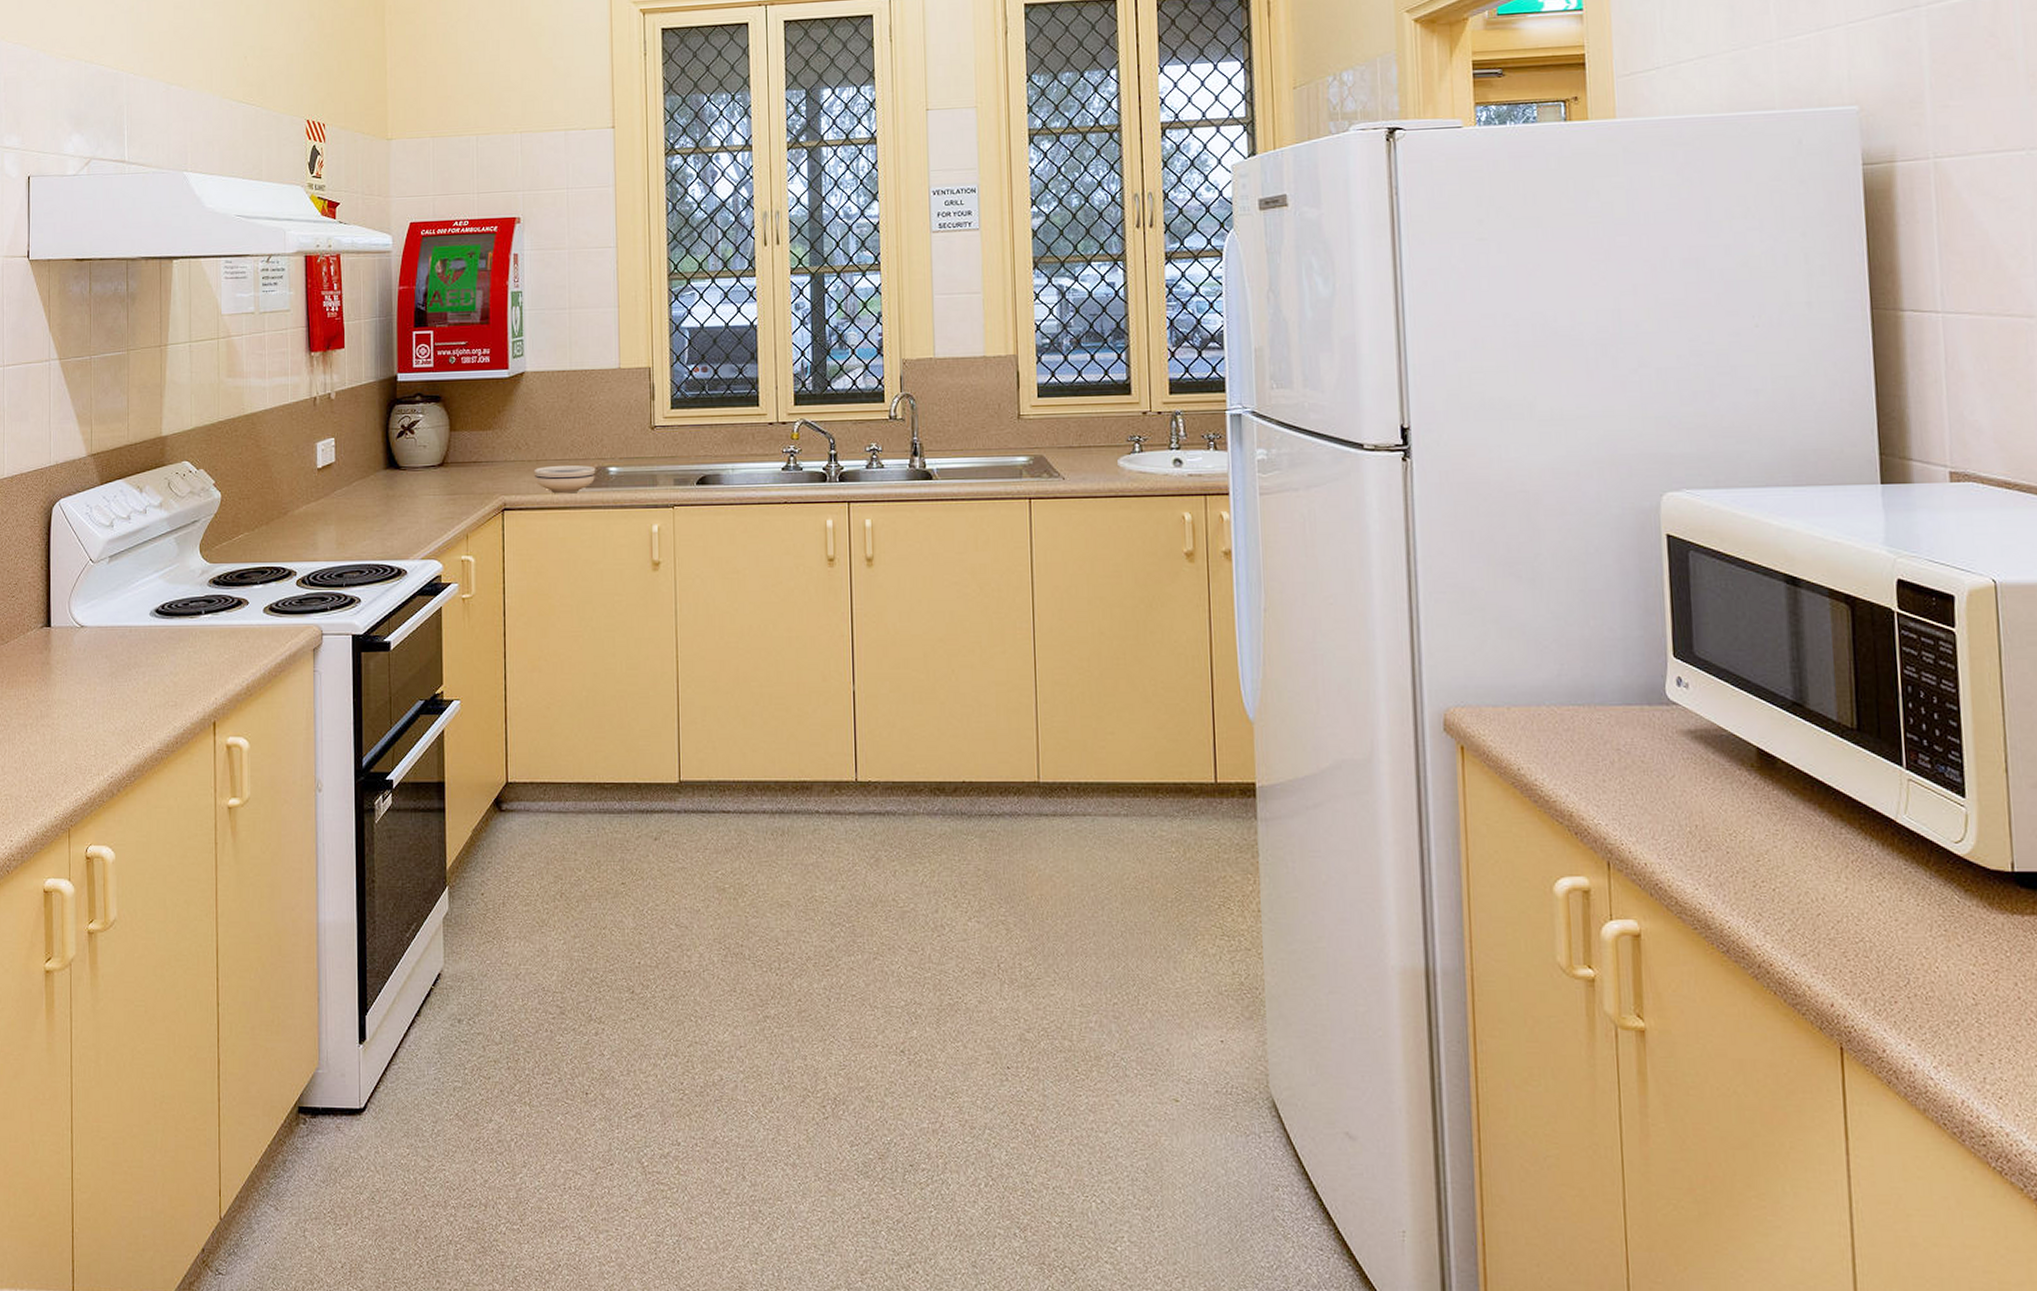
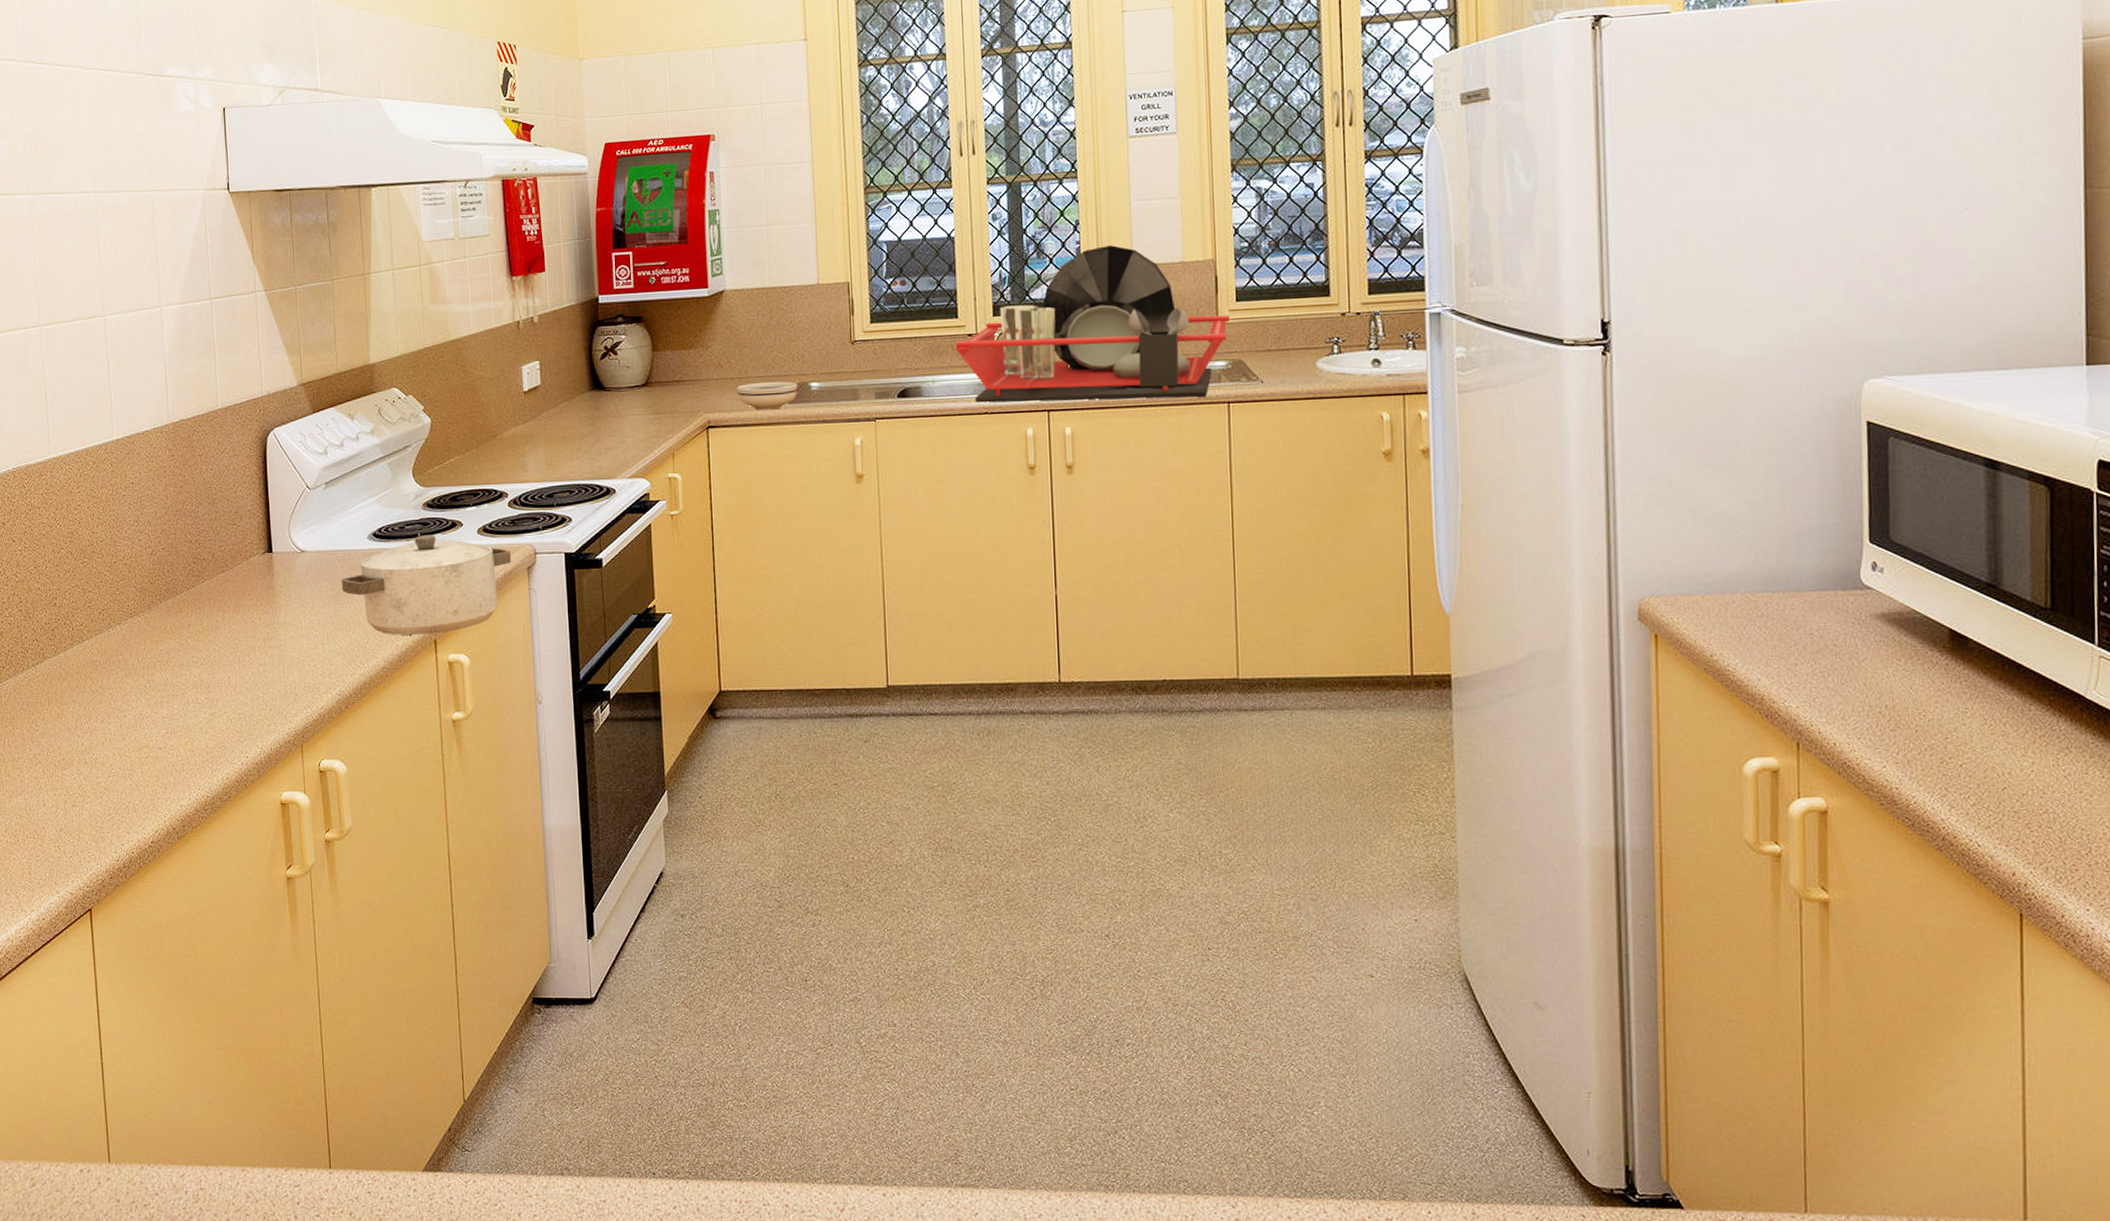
cooking pot: none [120,613,298,716] -> present [341,535,512,635]
dish rack: none [755,338,1031,492] -> present [954,245,1229,402]

